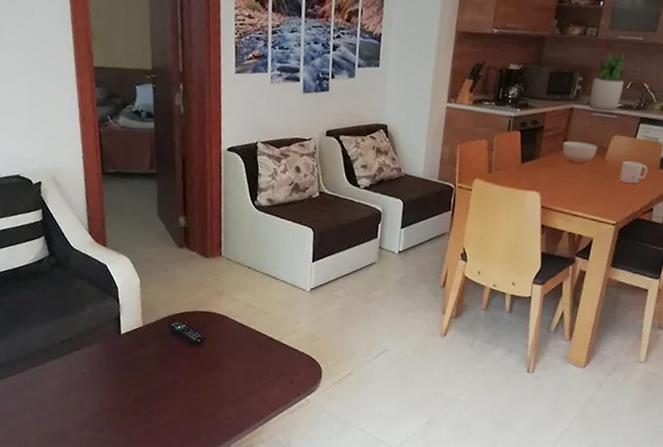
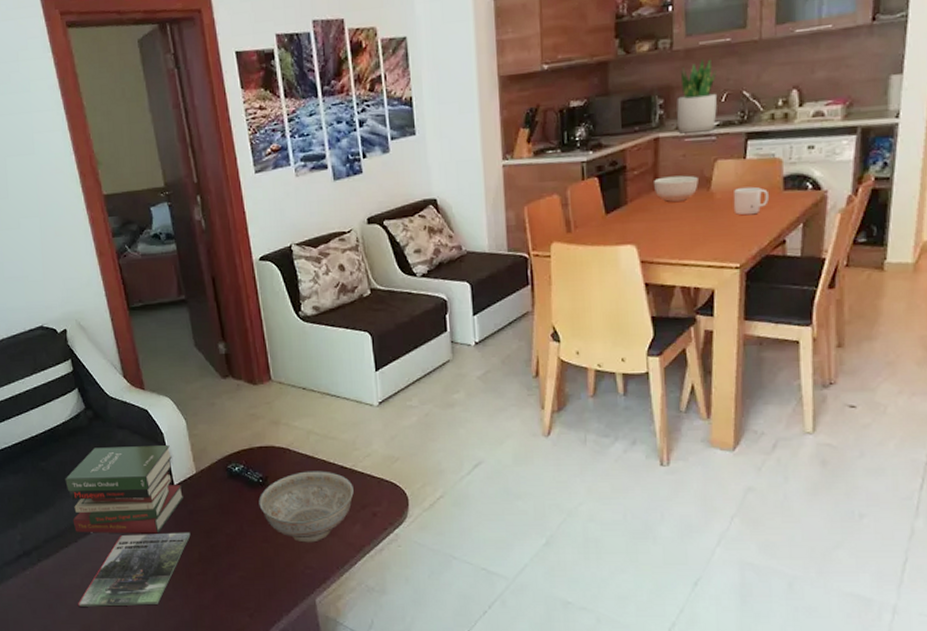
magazine: none [16,371,130,434] -> present [77,532,191,607]
books: none [21,291,129,374] -> present [65,445,185,534]
decorative bowl: none [194,337,278,399] -> present [259,471,354,543]

